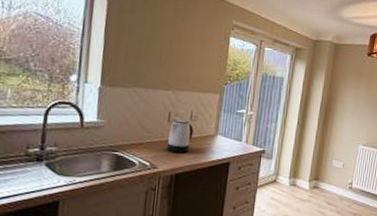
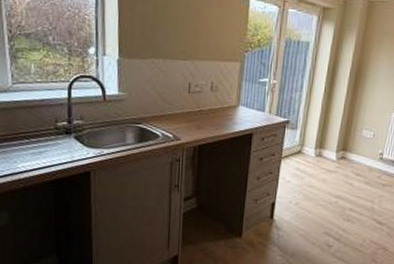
kettle: present [166,119,194,154] -> none [188,90,215,125]

